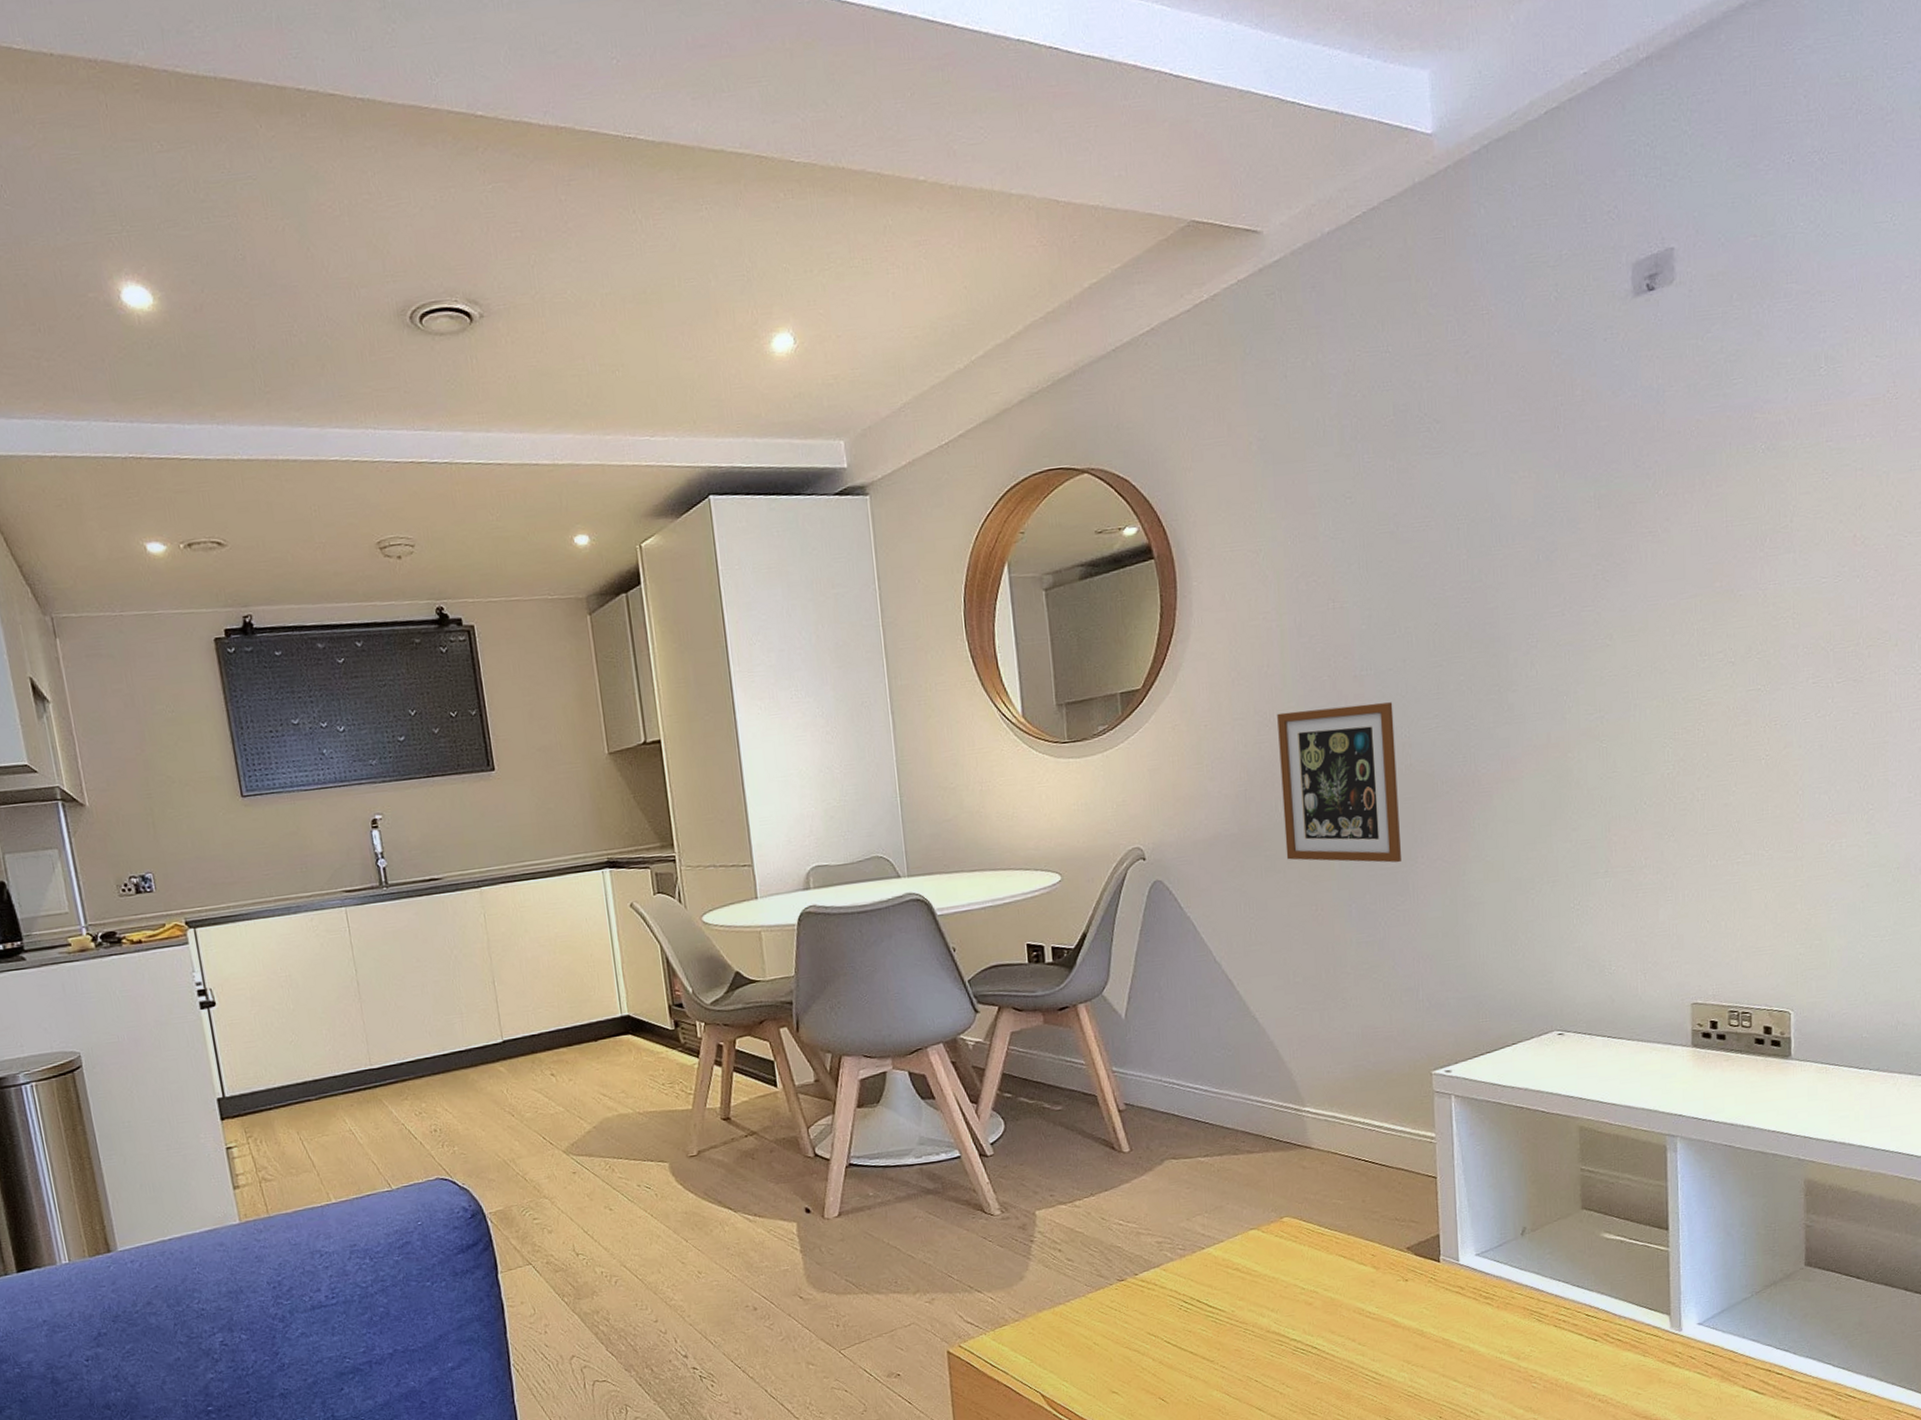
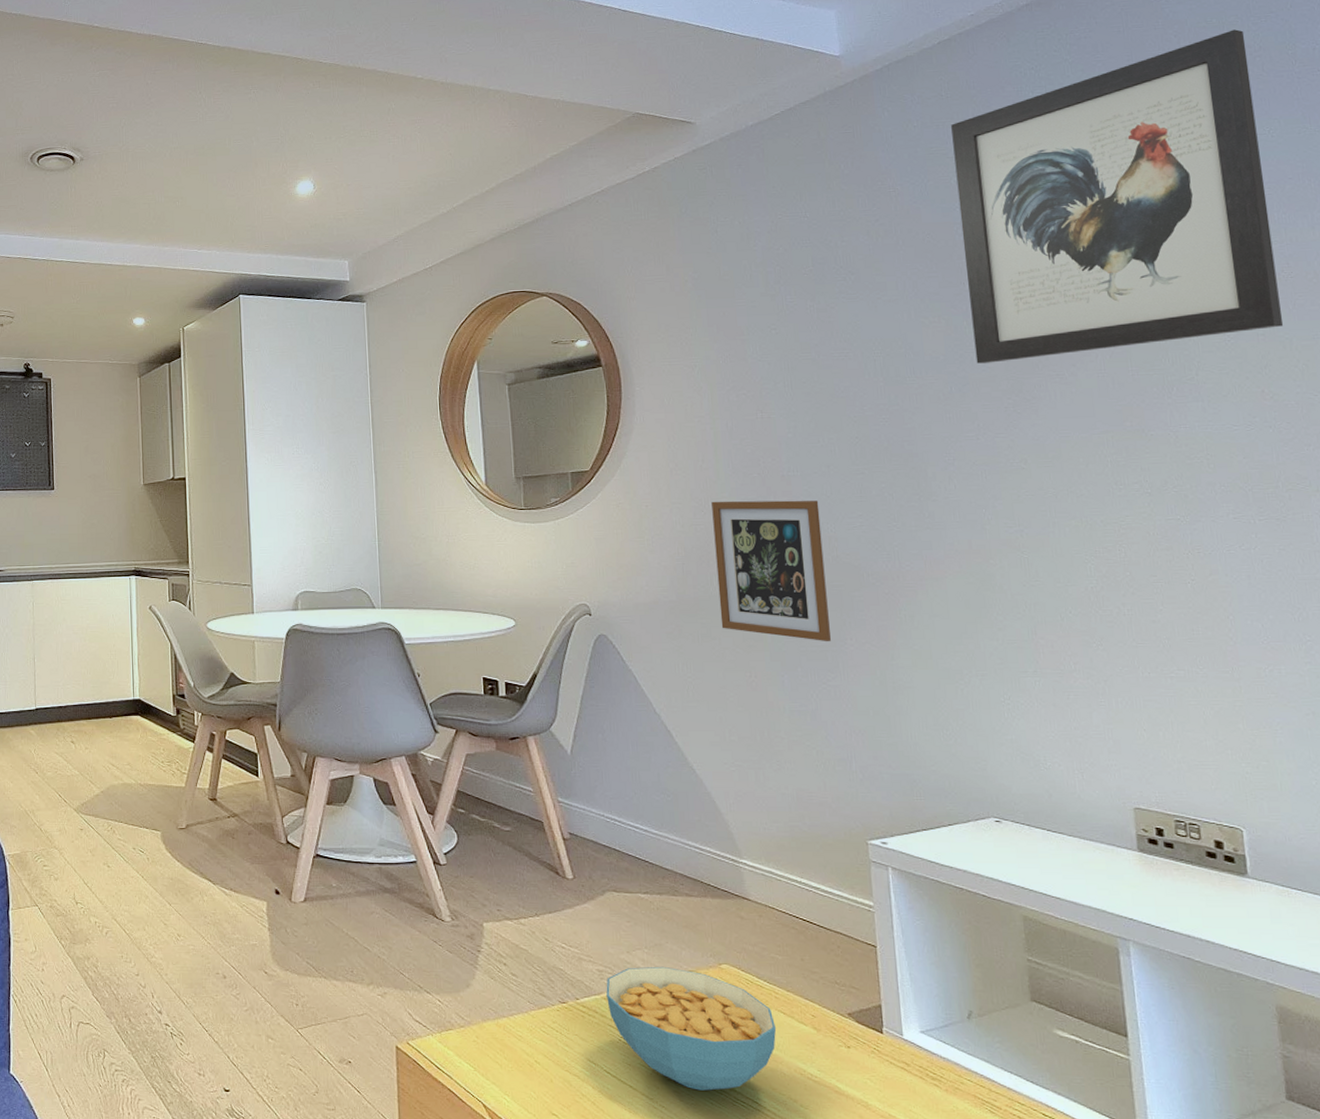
cereal bowl: none [1165,1228,1337,1346] -> present [606,966,777,1091]
wall art: none [1554,86,1883,525] -> present [951,29,1284,363]

